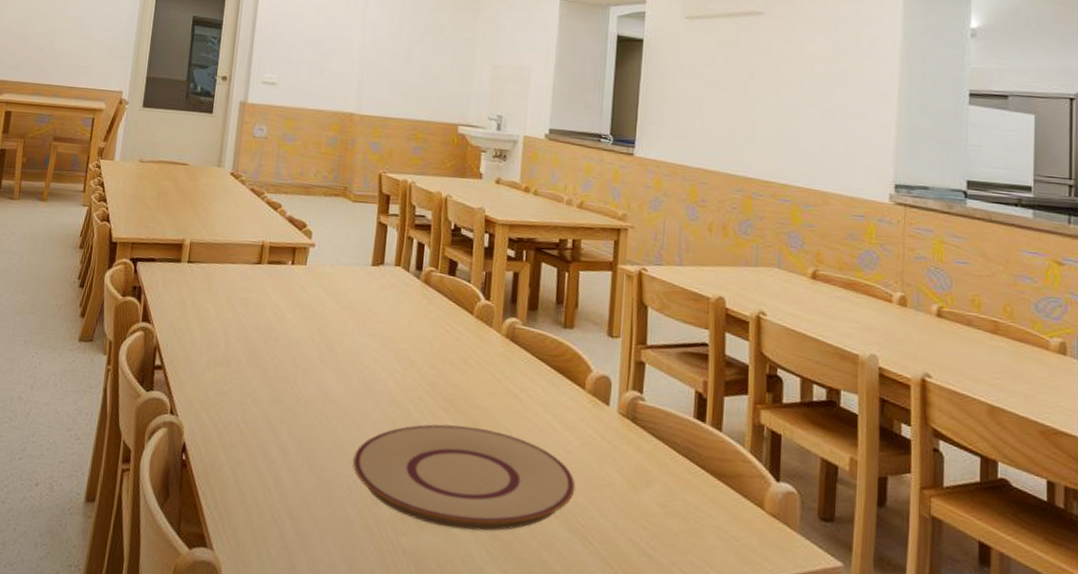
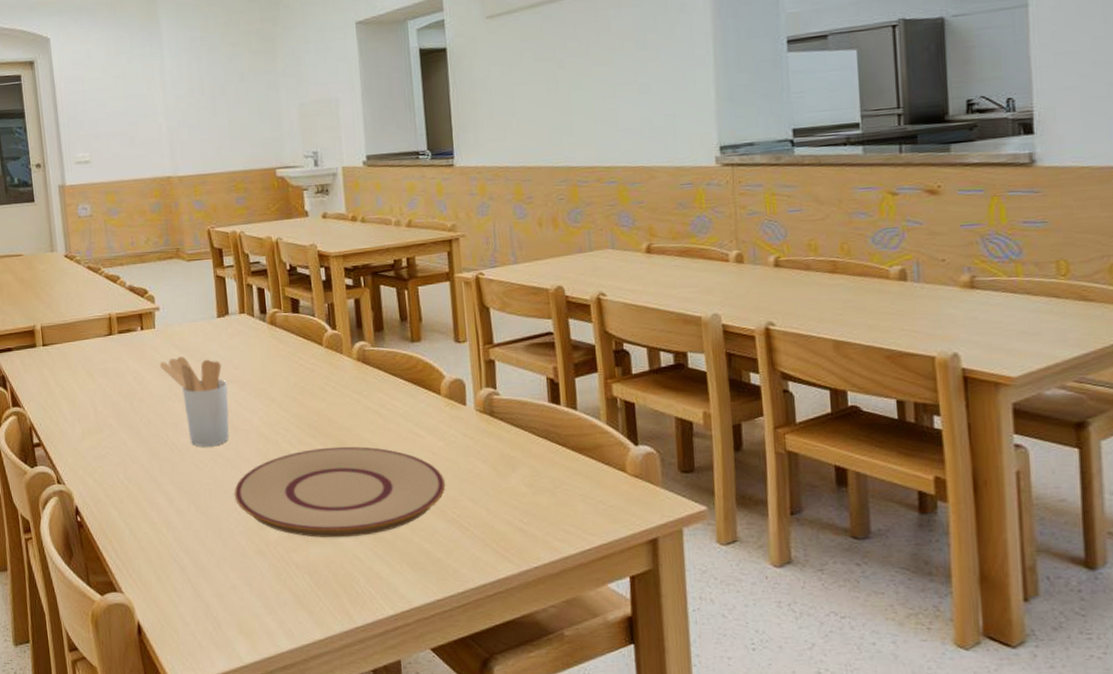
utensil holder: none [303,300,369,402] -> present [159,357,229,446]

